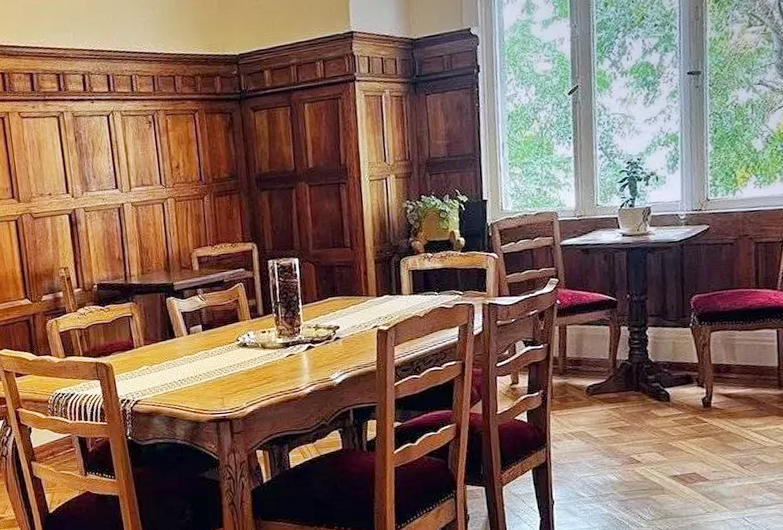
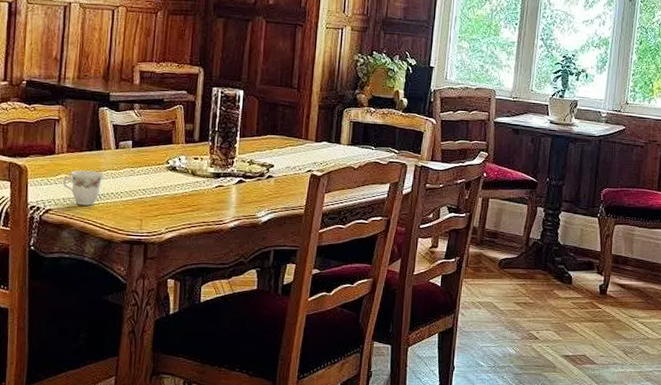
teacup: none [146,358,182,393] -> present [63,170,105,206]

